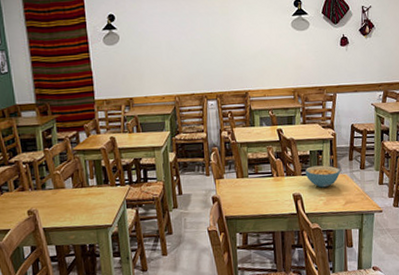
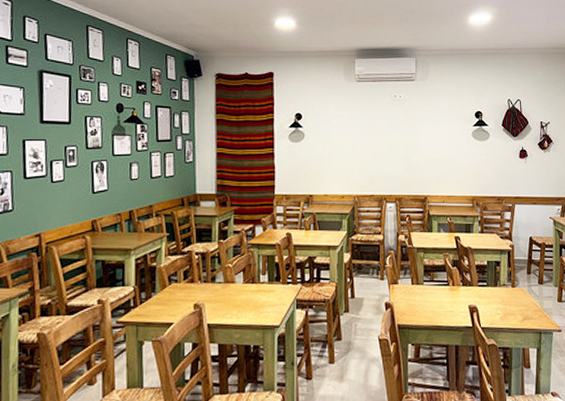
cereal bowl: present [305,165,341,188] -> none [482,277,518,301]

